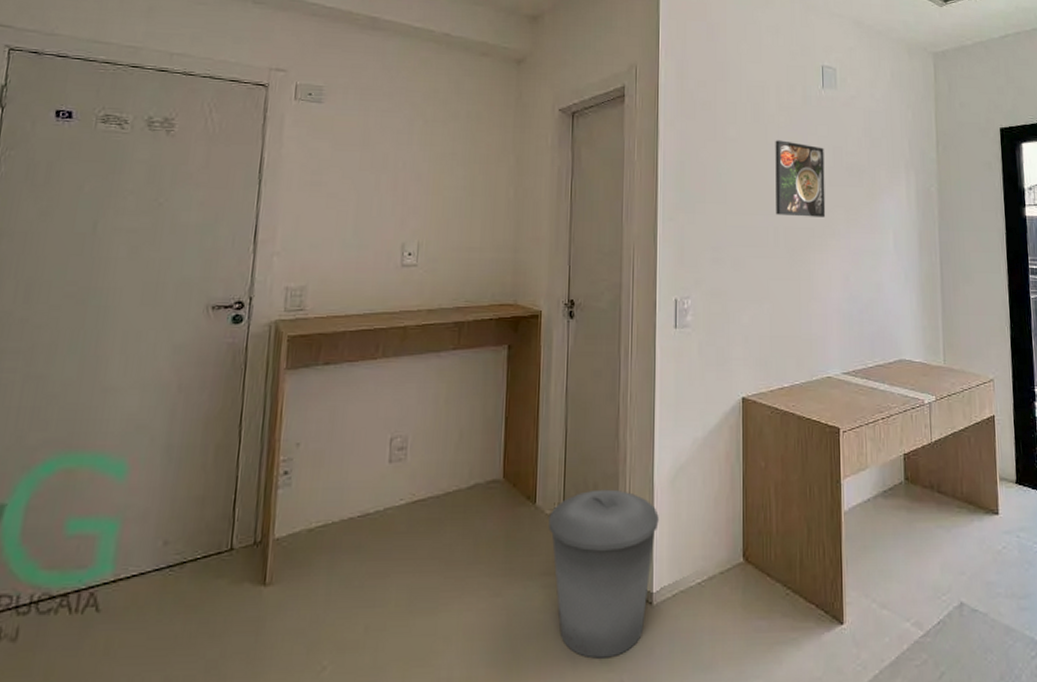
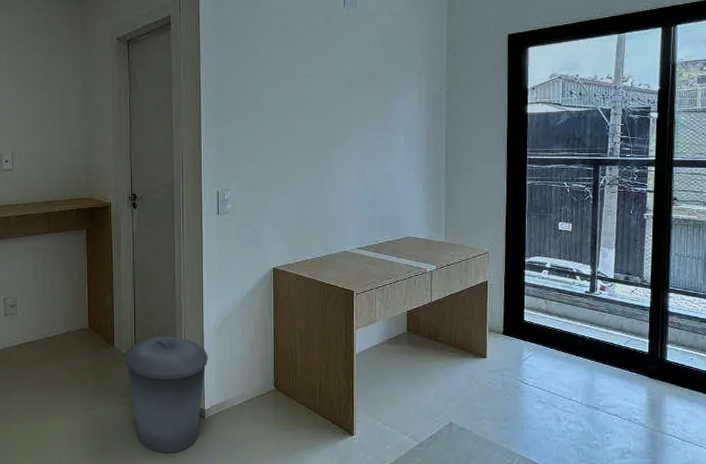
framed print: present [775,140,826,217] -> none [301,55,345,121]

